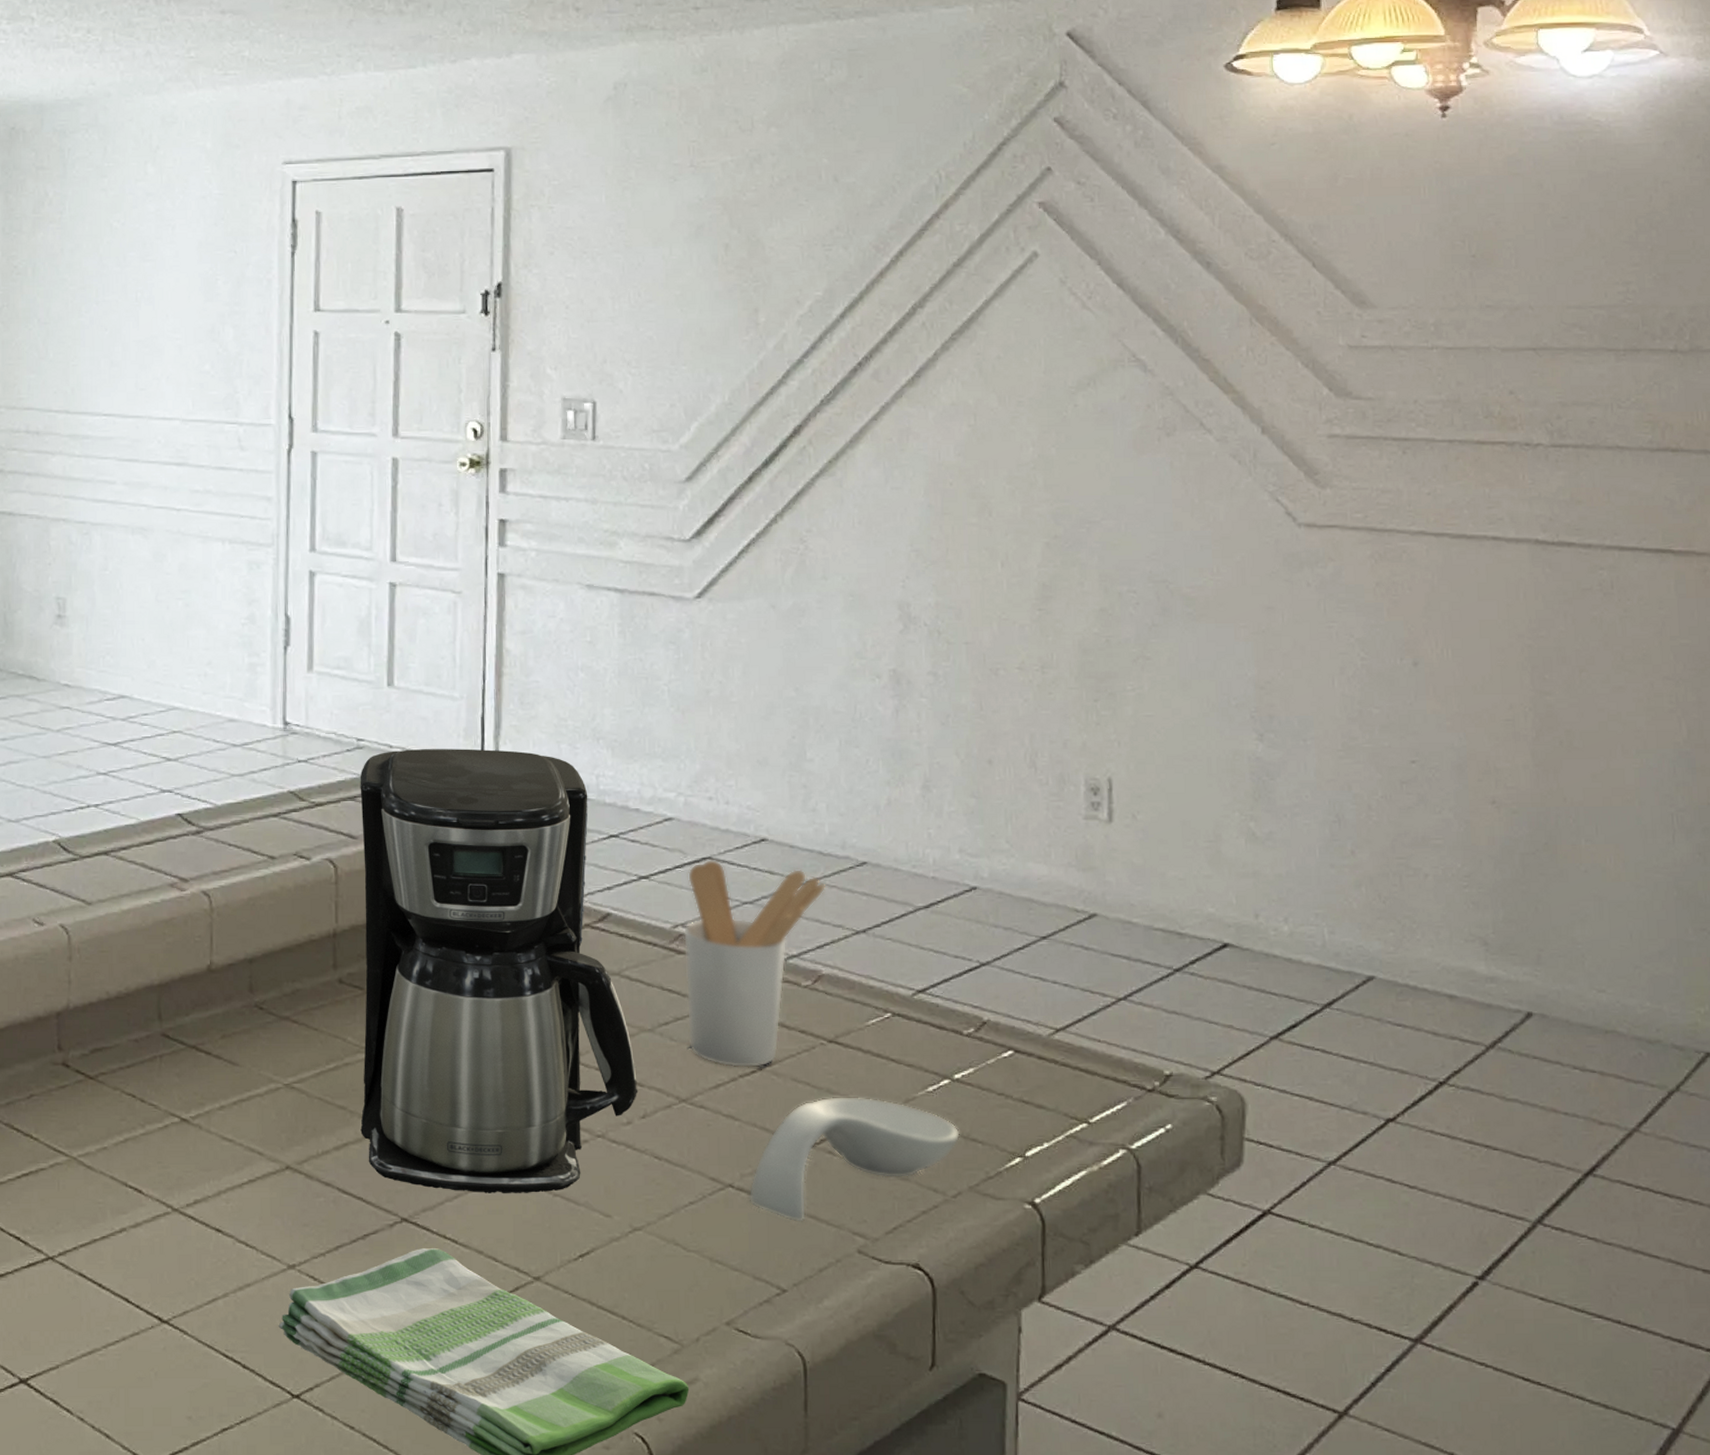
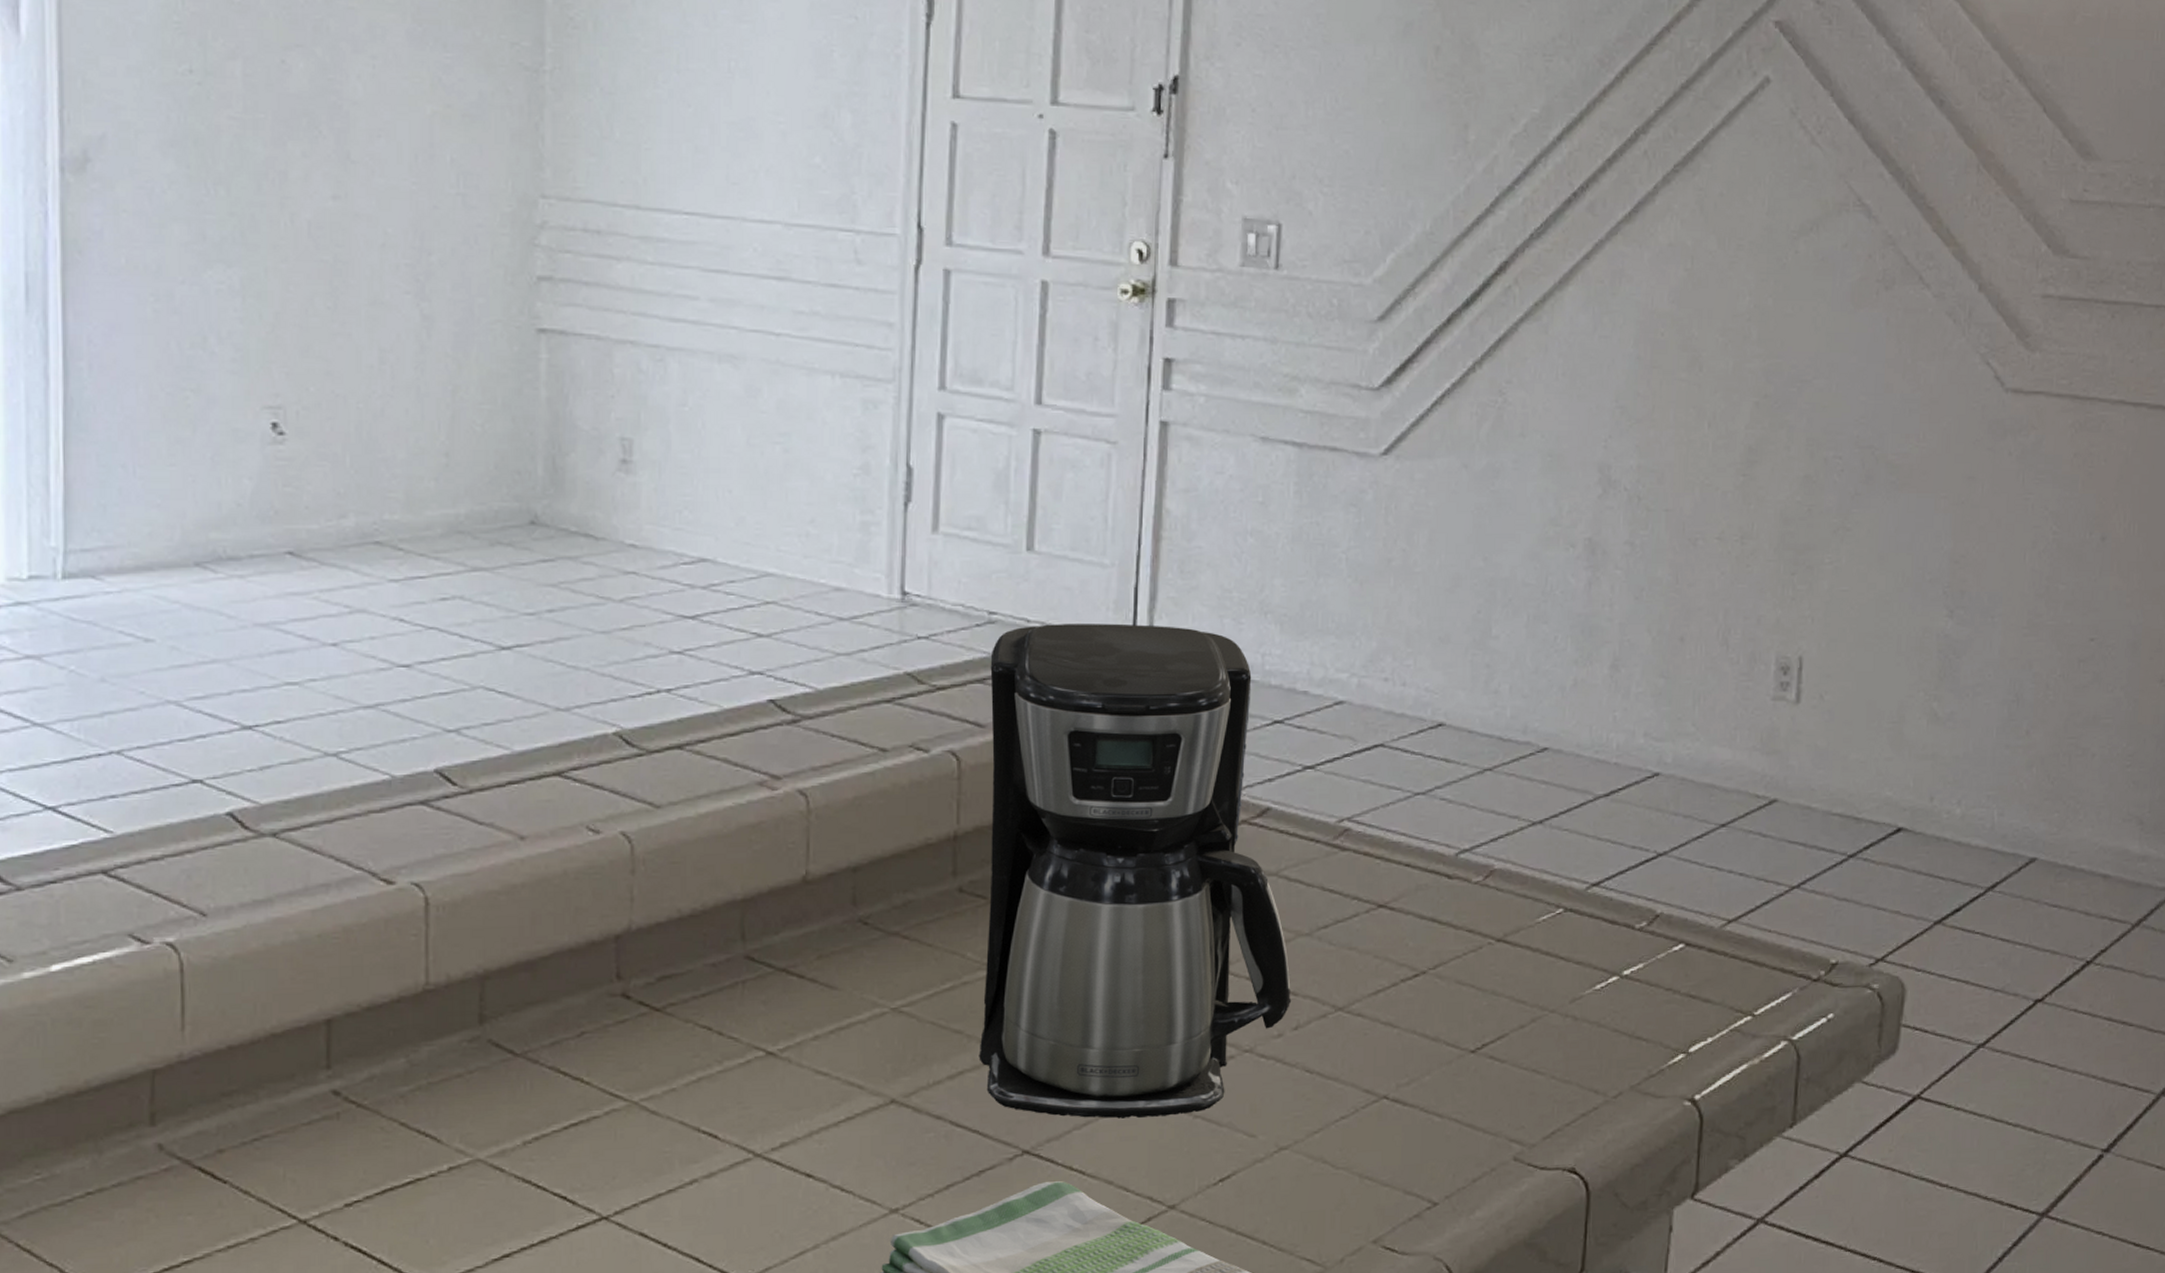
utensil holder: present [684,859,826,1068] -> none [1348,746,1504,972]
spoon rest: present [748,1096,960,1223] -> none [1403,997,1625,1133]

